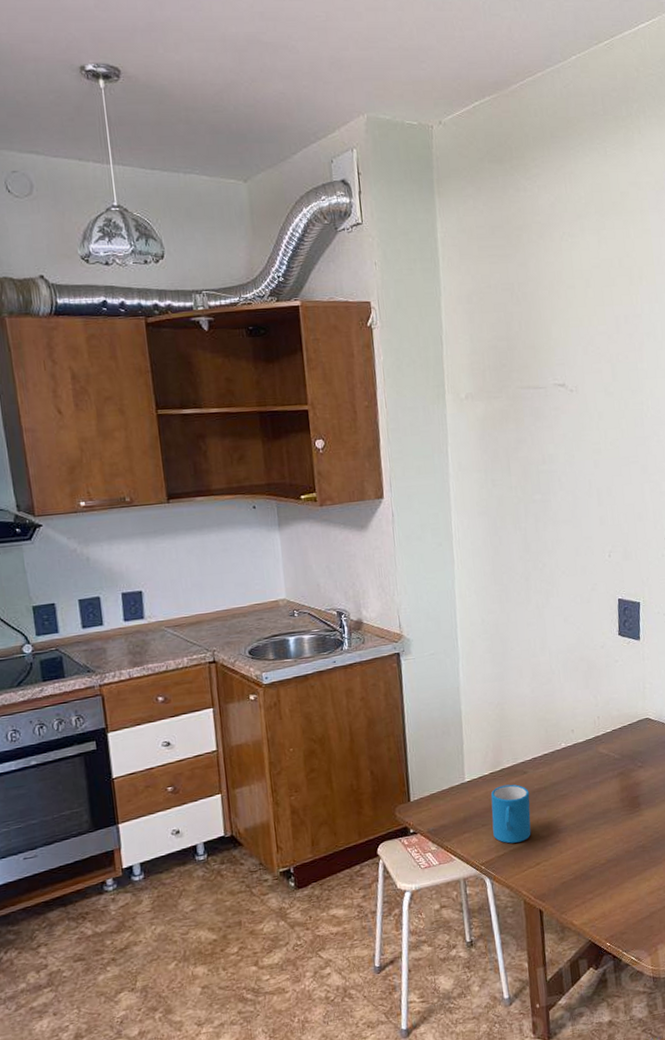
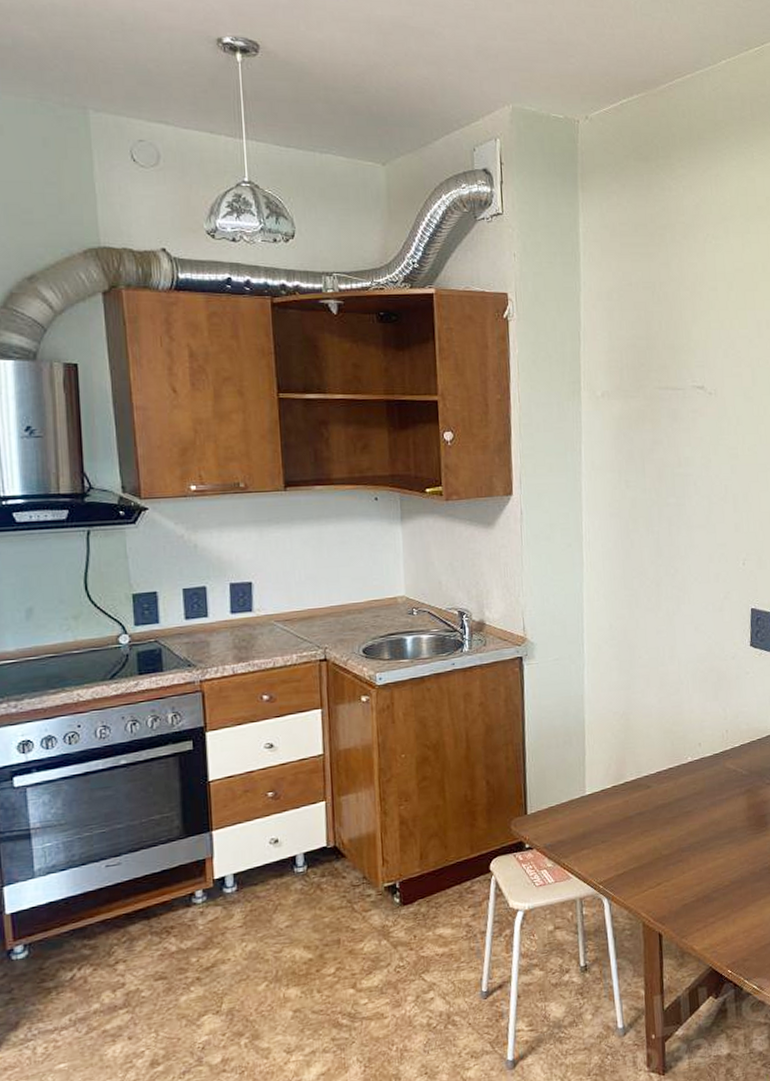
mug: present [491,784,531,844] -> none [612,799,653,862]

